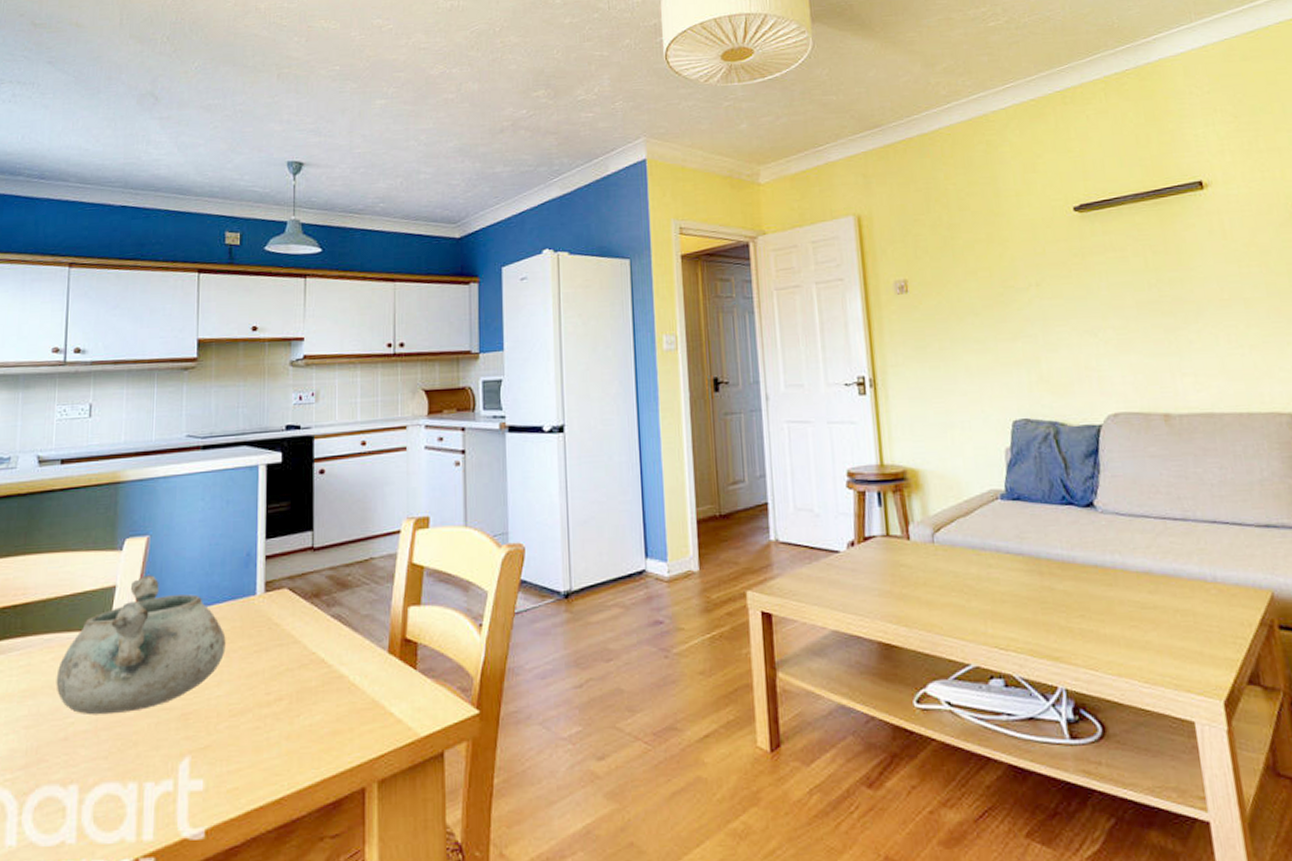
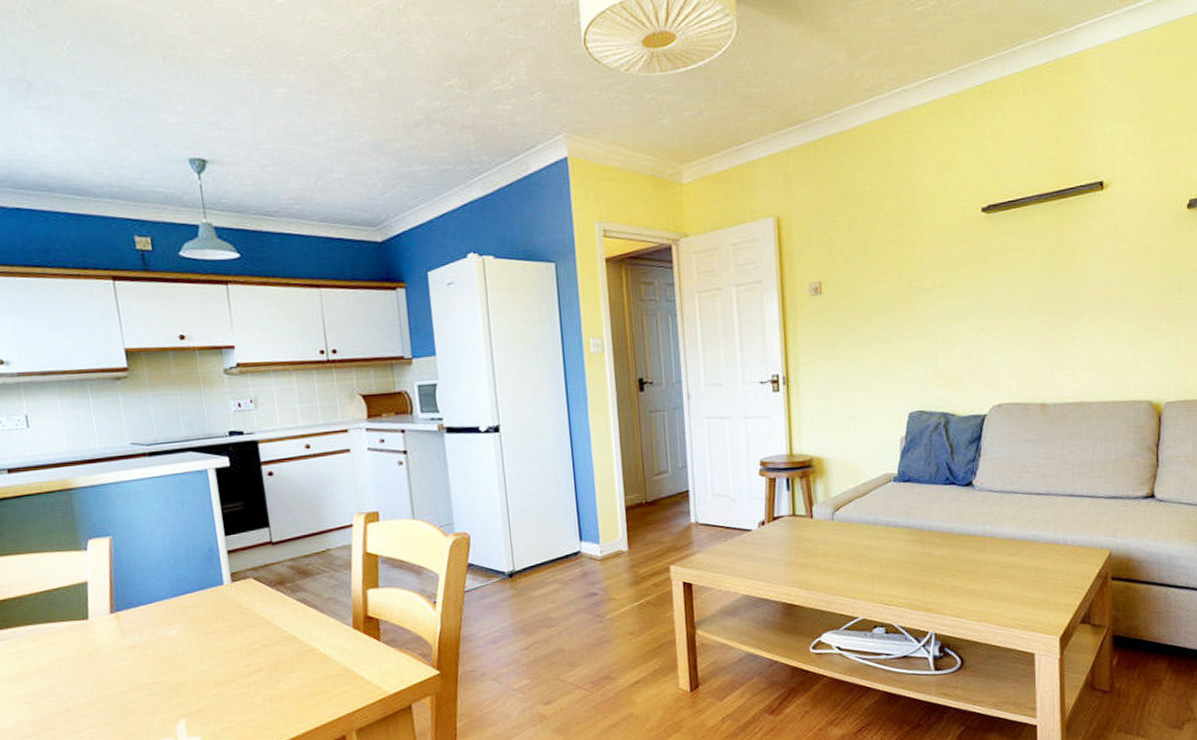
decorative bowl: present [56,575,226,715] -> none [46,571,203,691]

